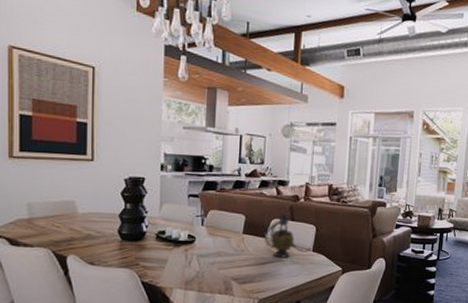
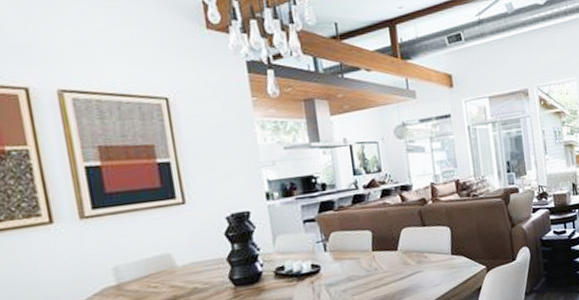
teapot: present [264,213,311,258] -> none [396,220,450,270]

